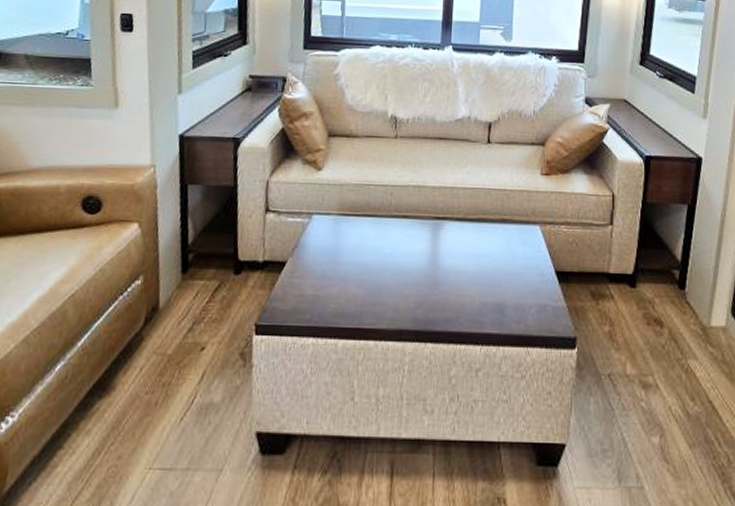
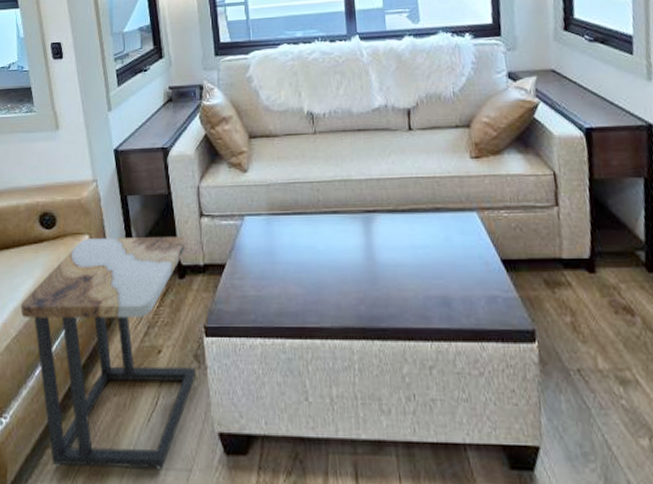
side table: none [46,227,247,469] -> present [20,237,195,469]

